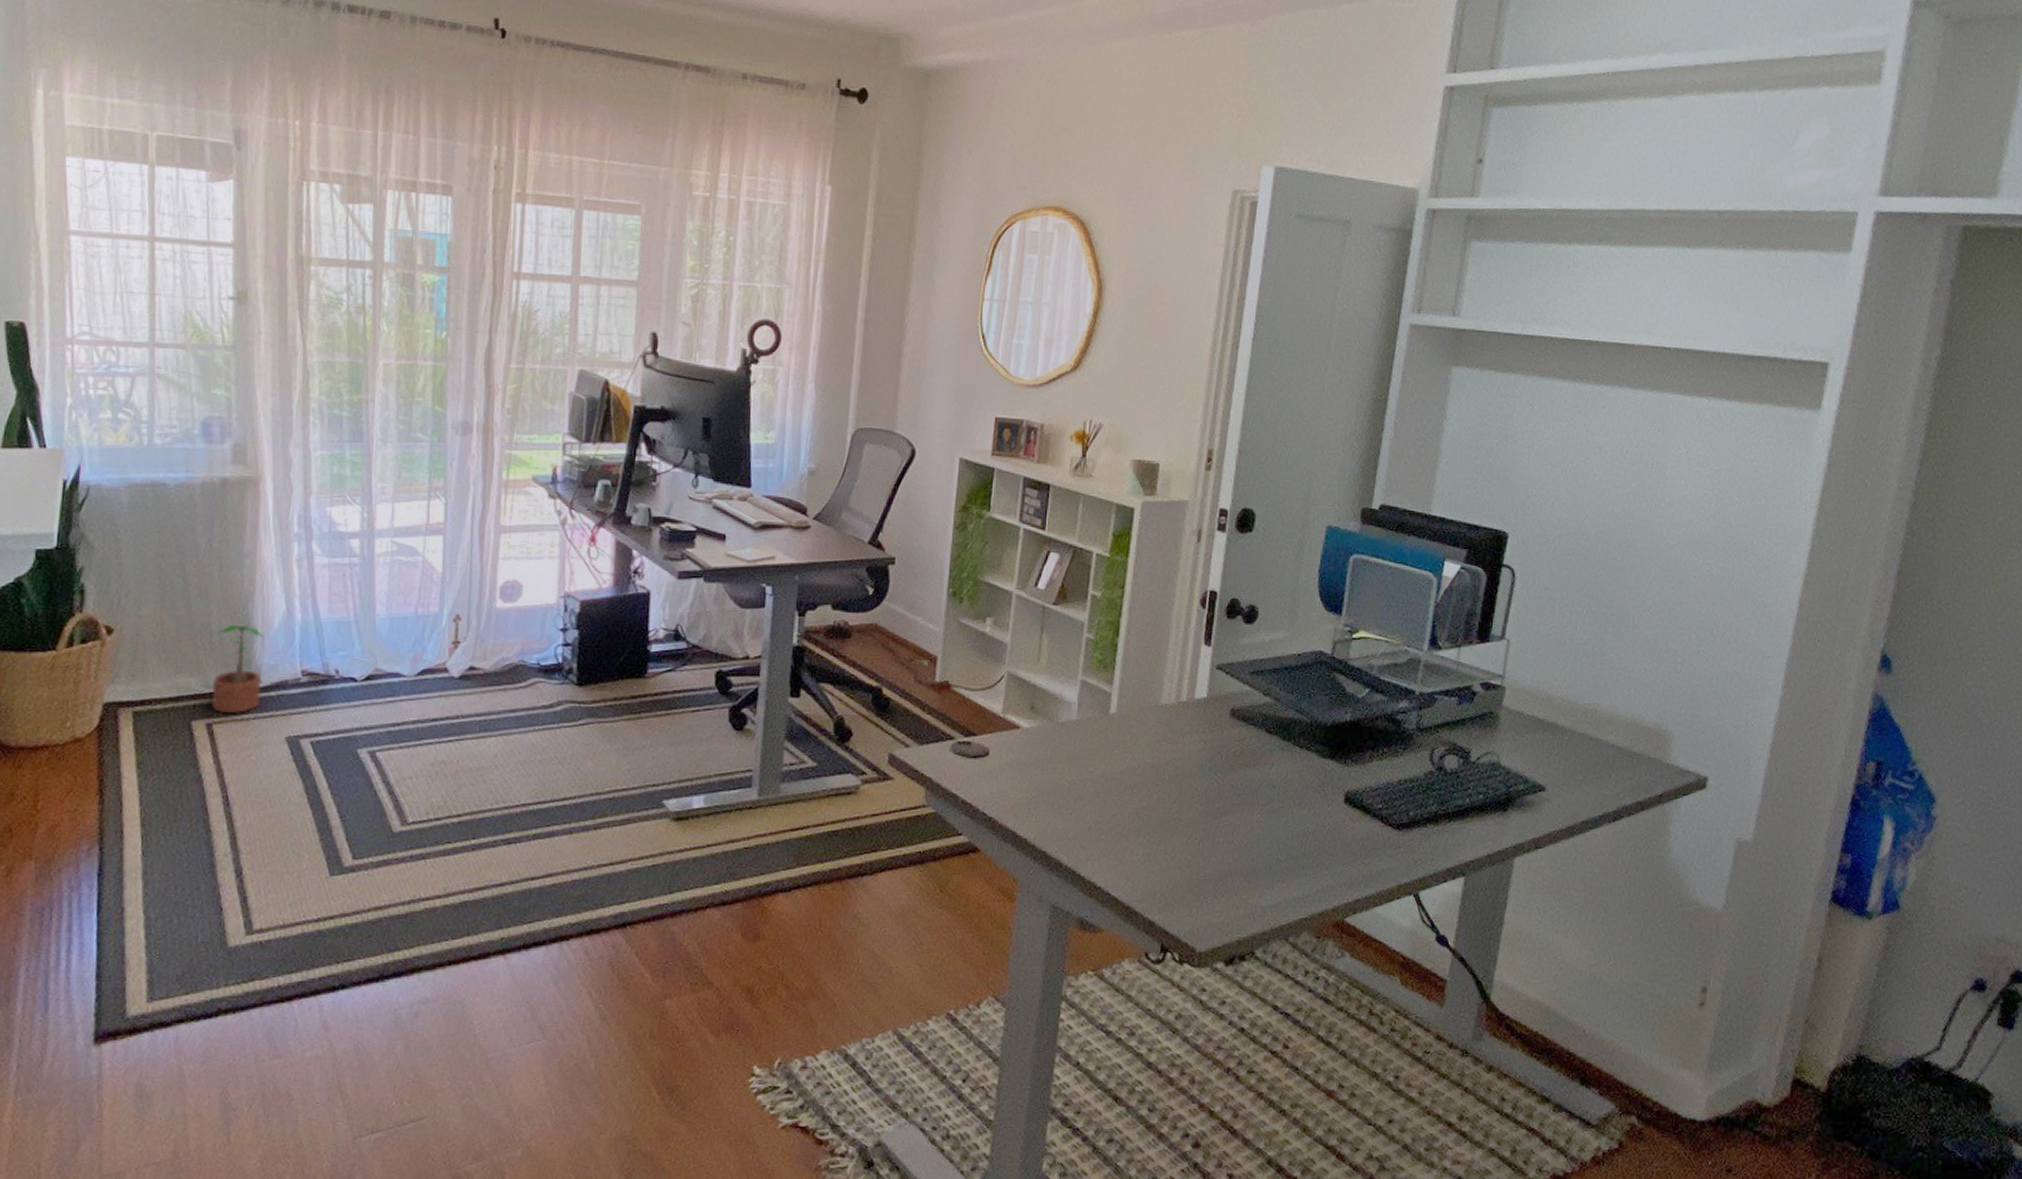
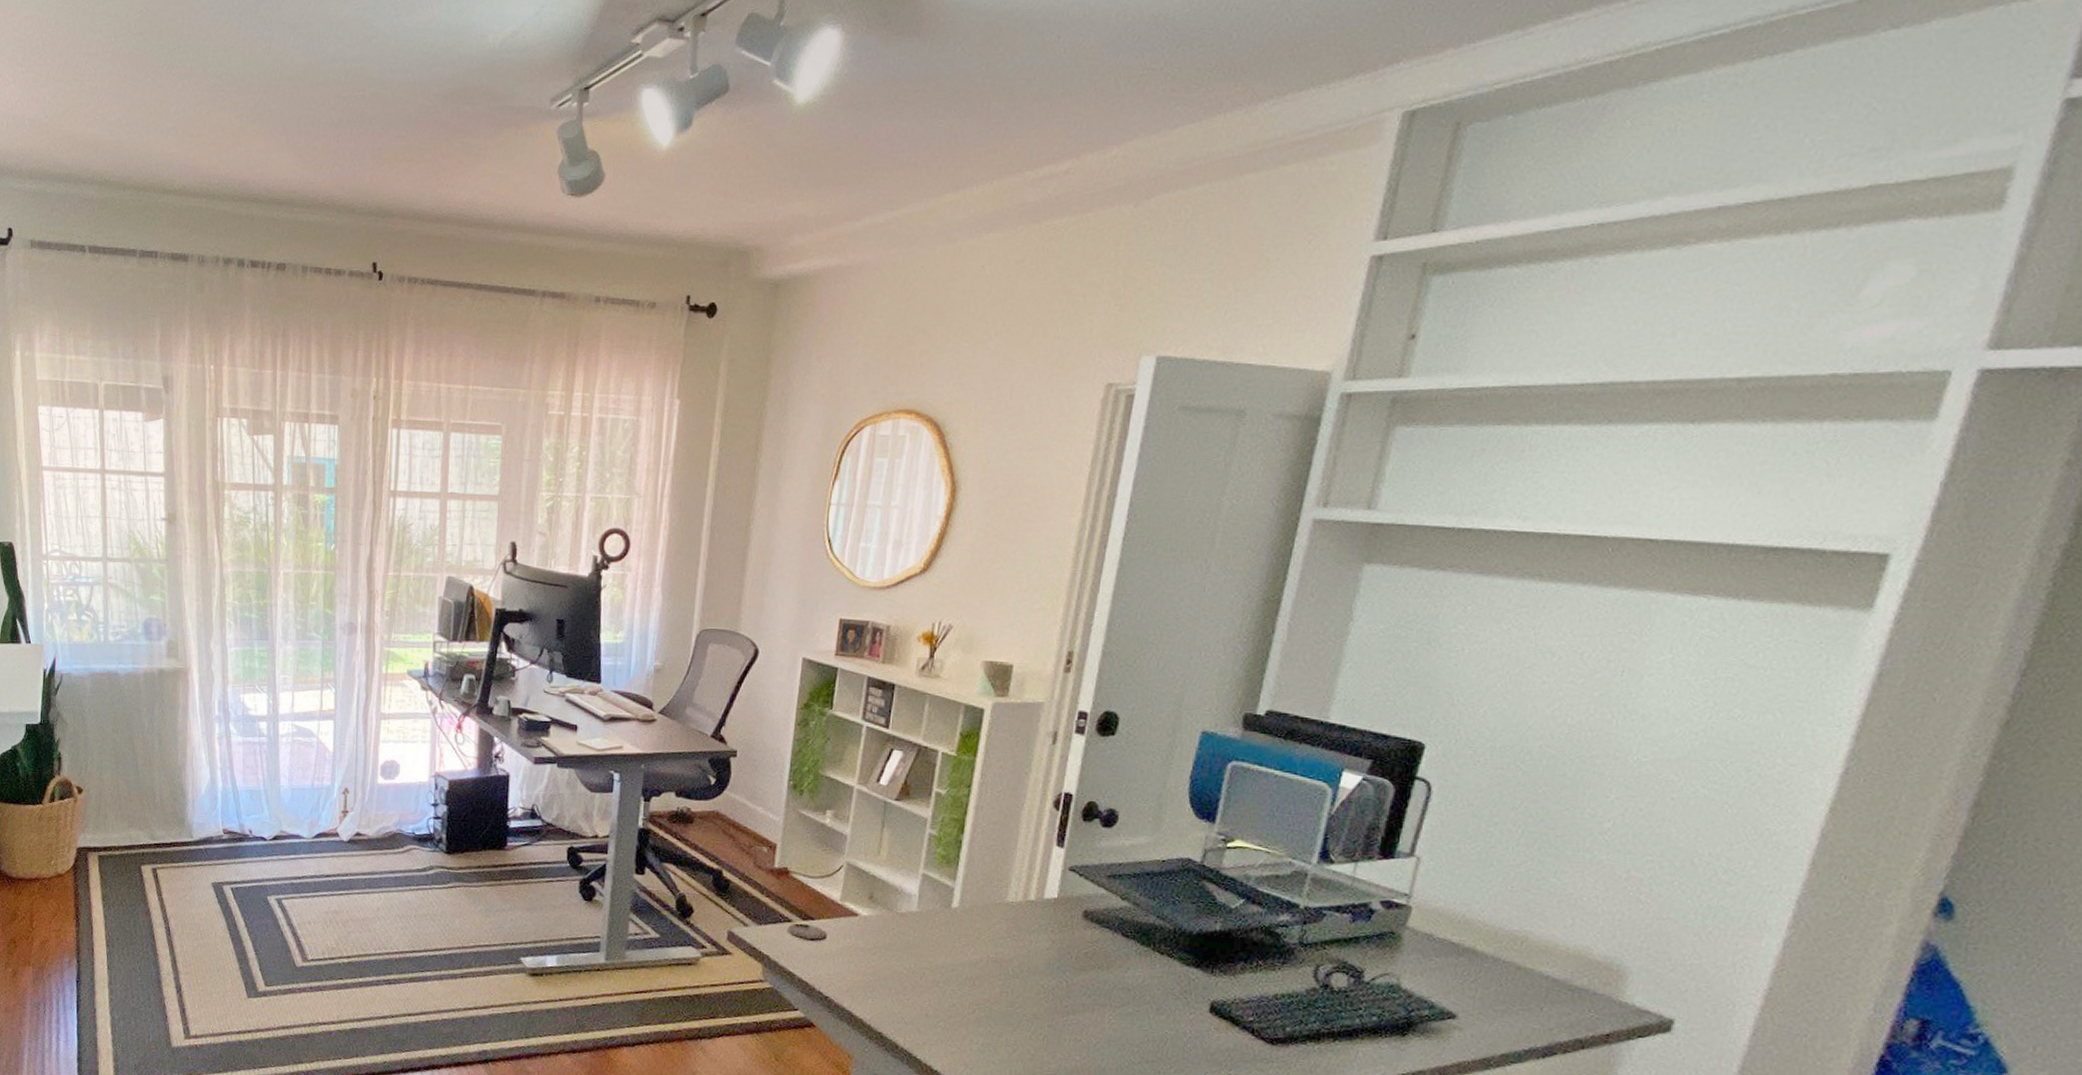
potted plant: present [211,624,263,714] -> none [155,789,194,861]

